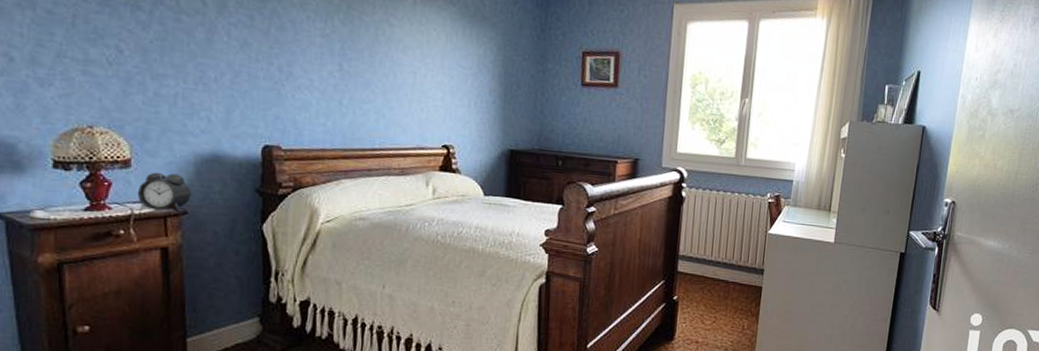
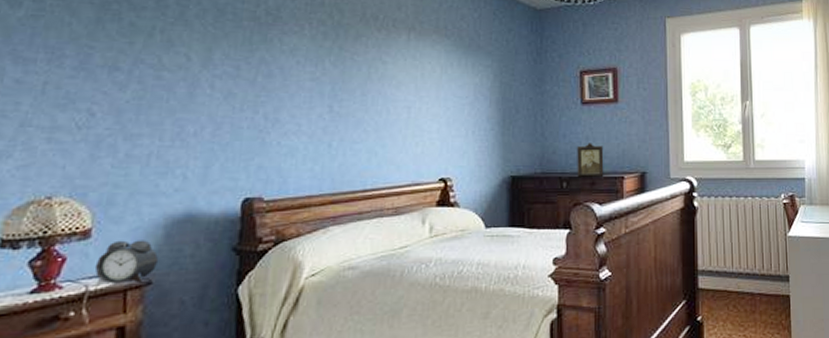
photo frame: none [572,125,600,160] -> present [577,143,604,178]

